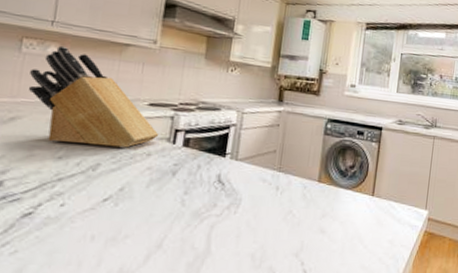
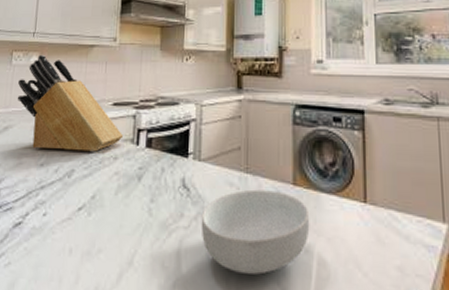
cereal bowl: none [232,185,329,251] -> present [201,189,310,275]

